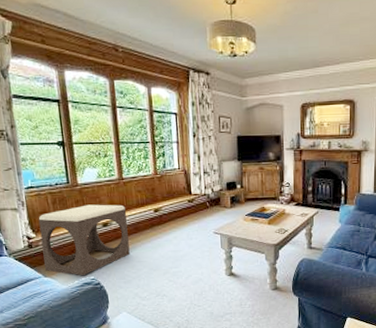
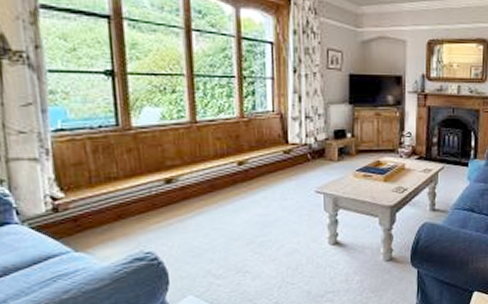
footstool: present [38,204,130,276] -> none [70,154,202,249]

